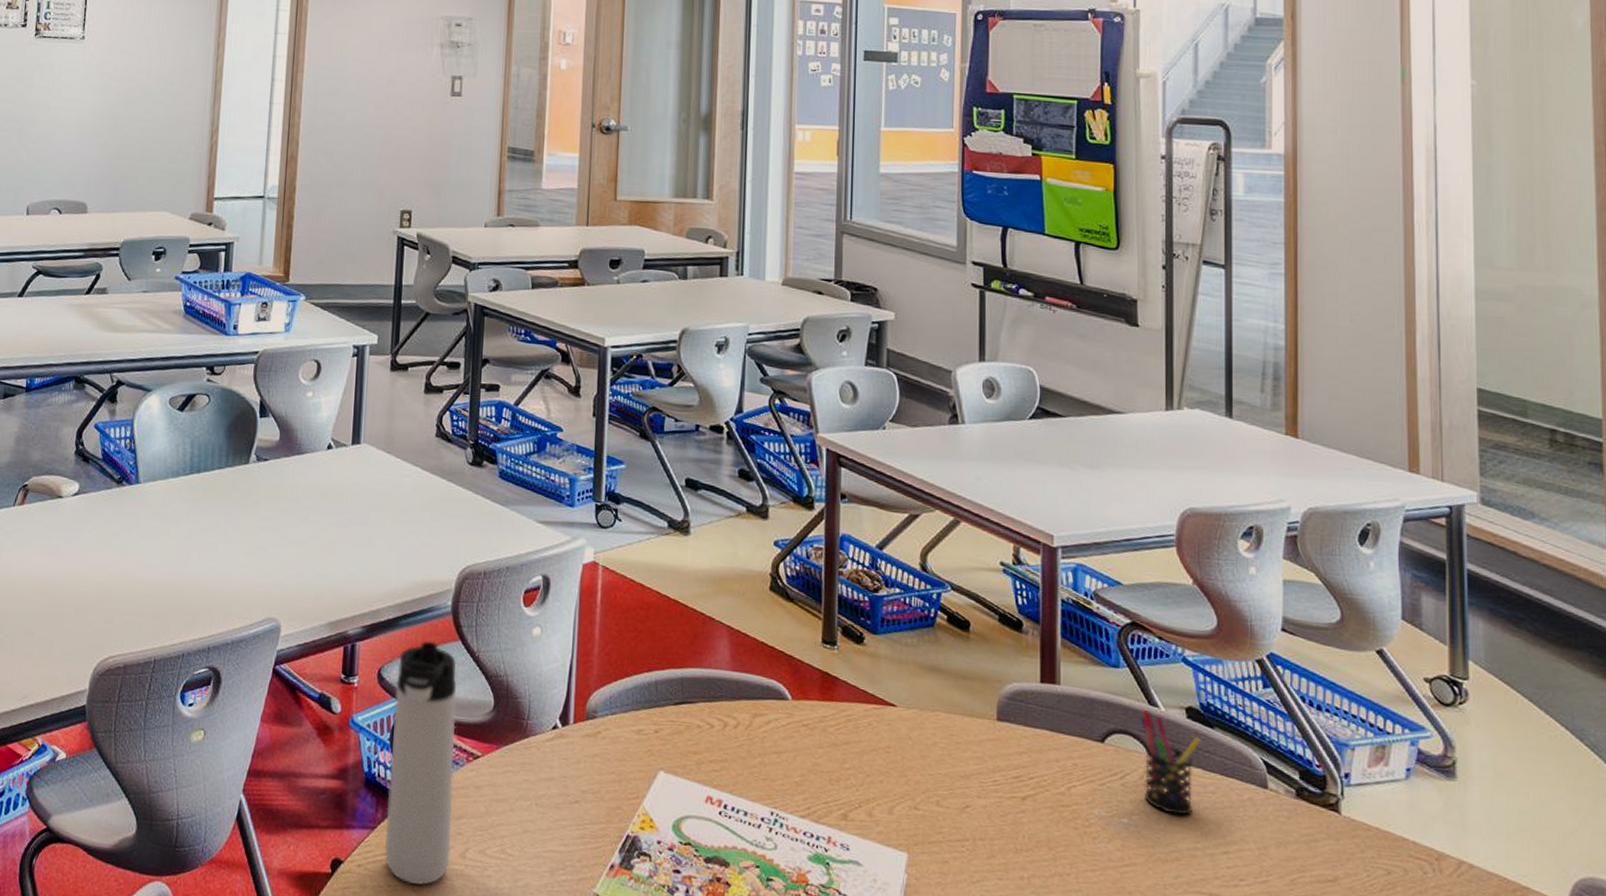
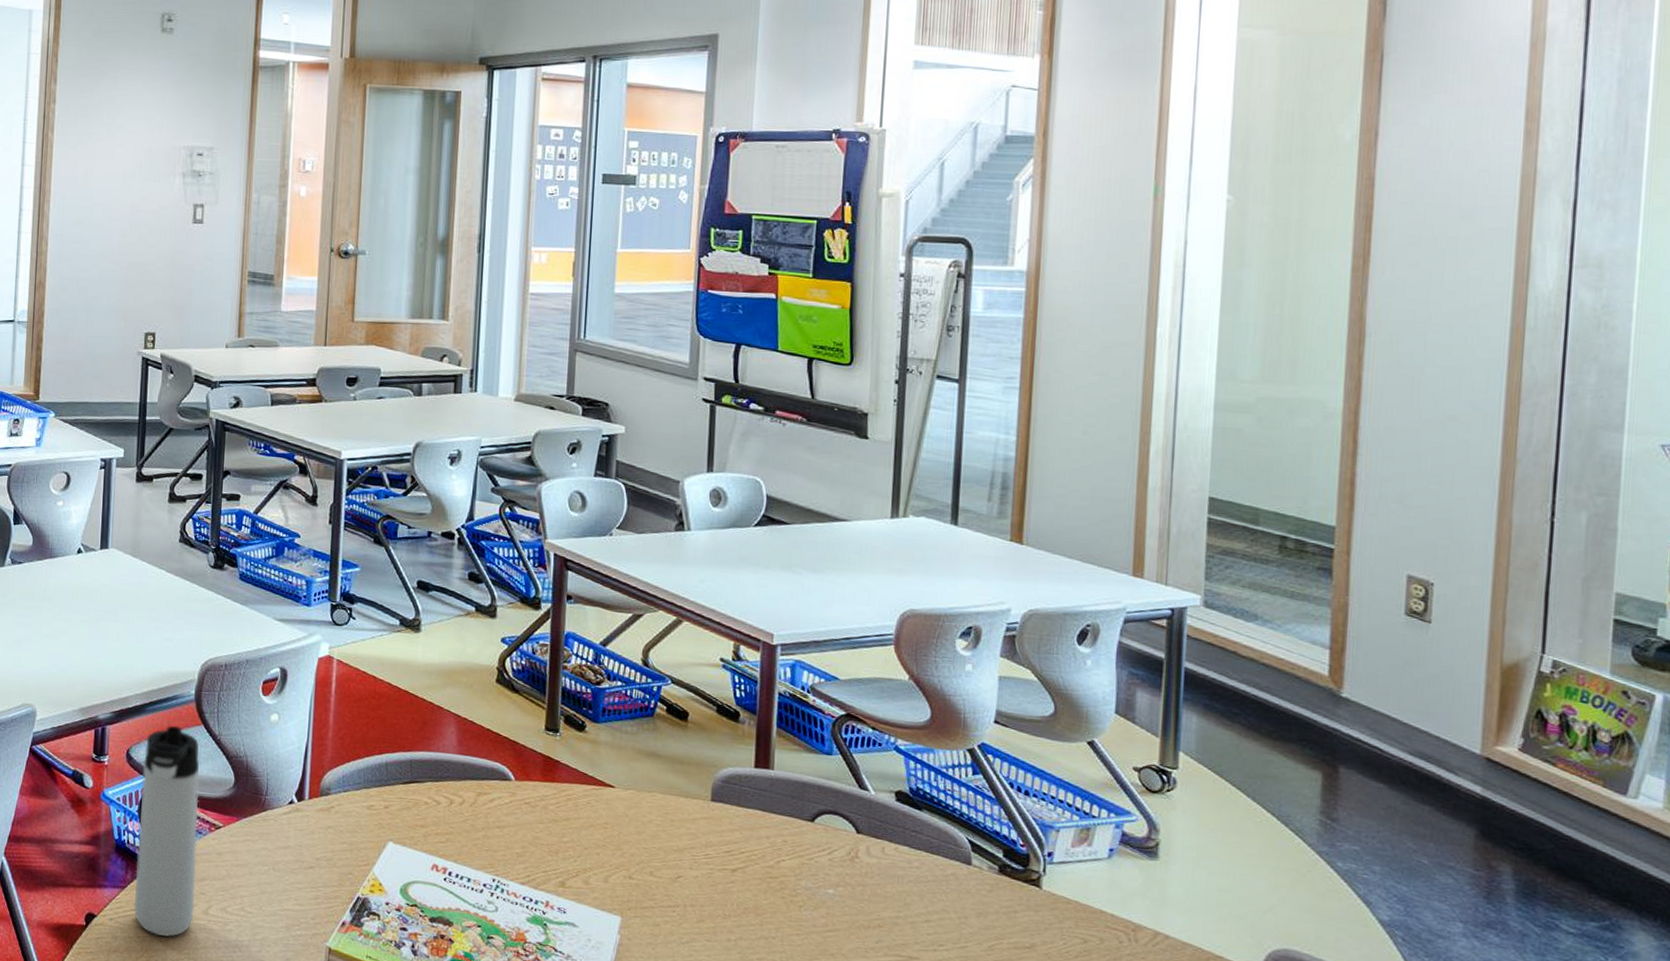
pen holder: present [1140,709,1201,816] -> none [850,792,909,888]

